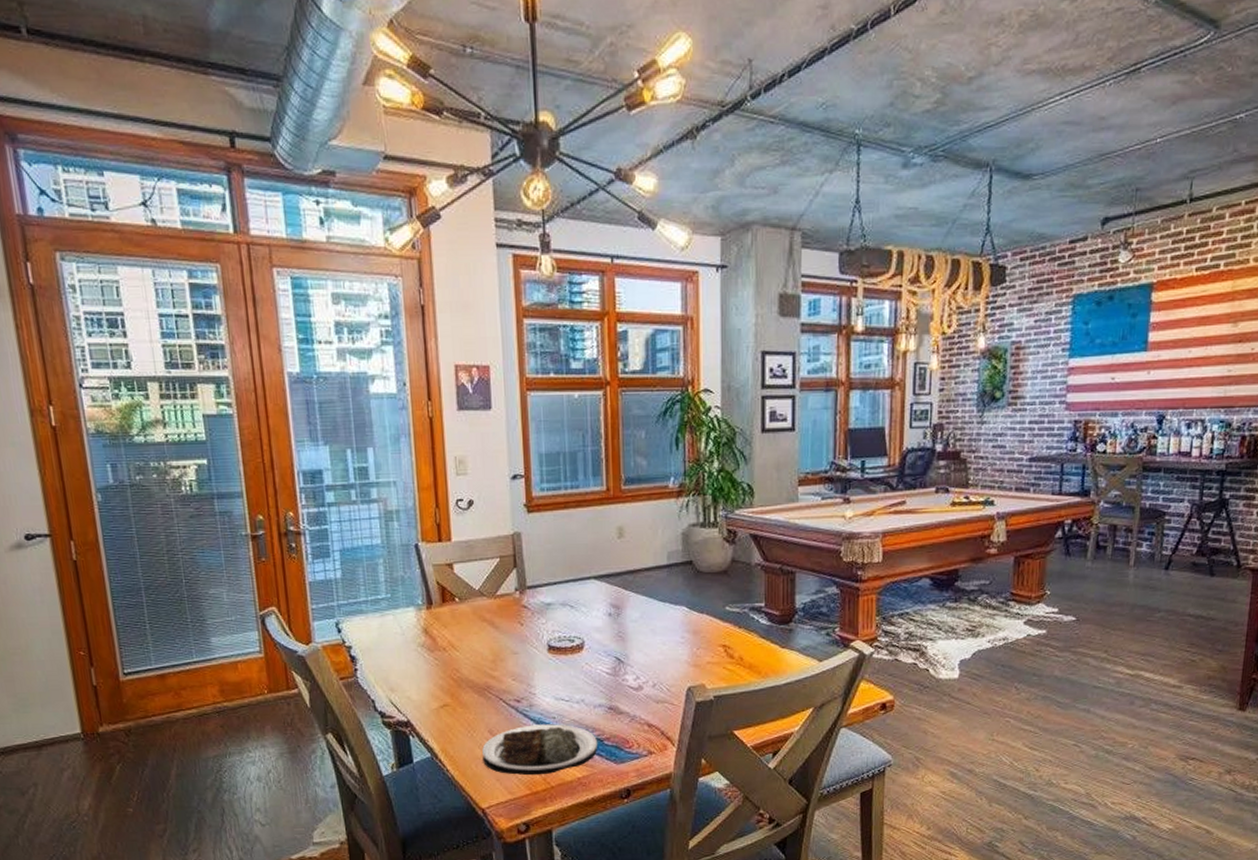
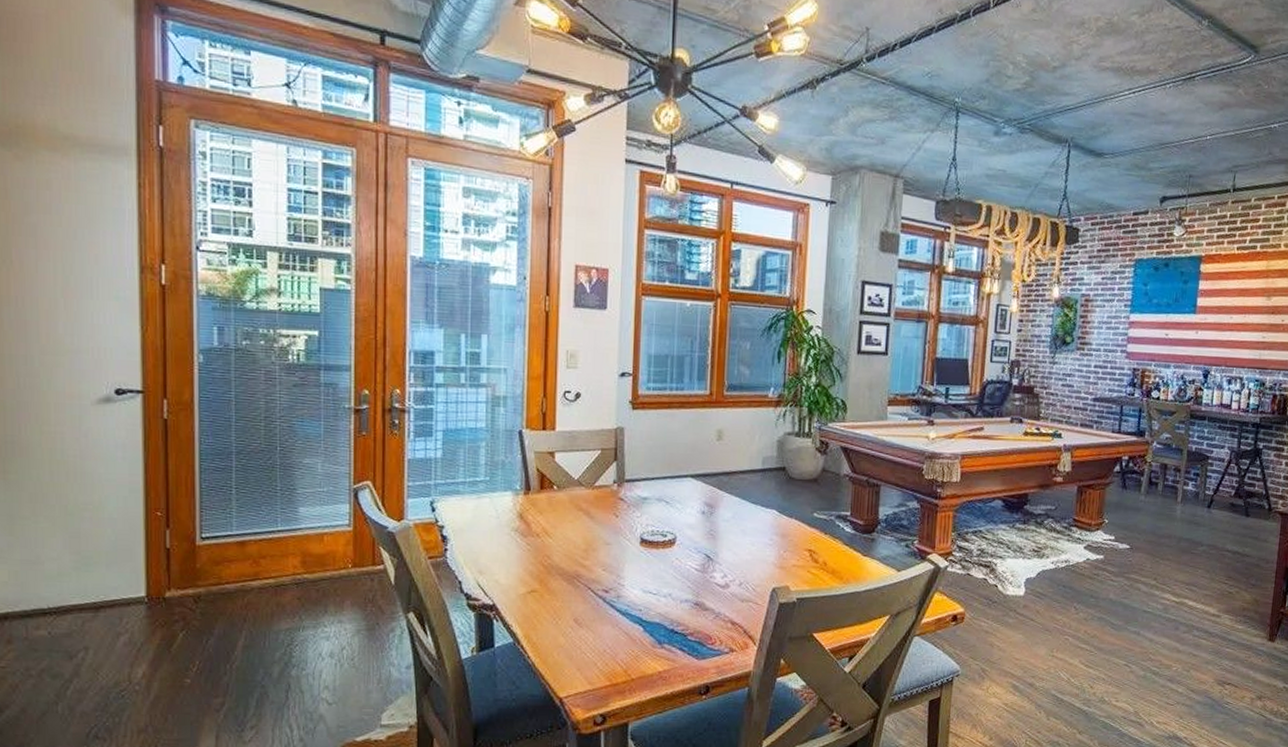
plate: present [482,724,598,776] -> none [565,616,682,667]

